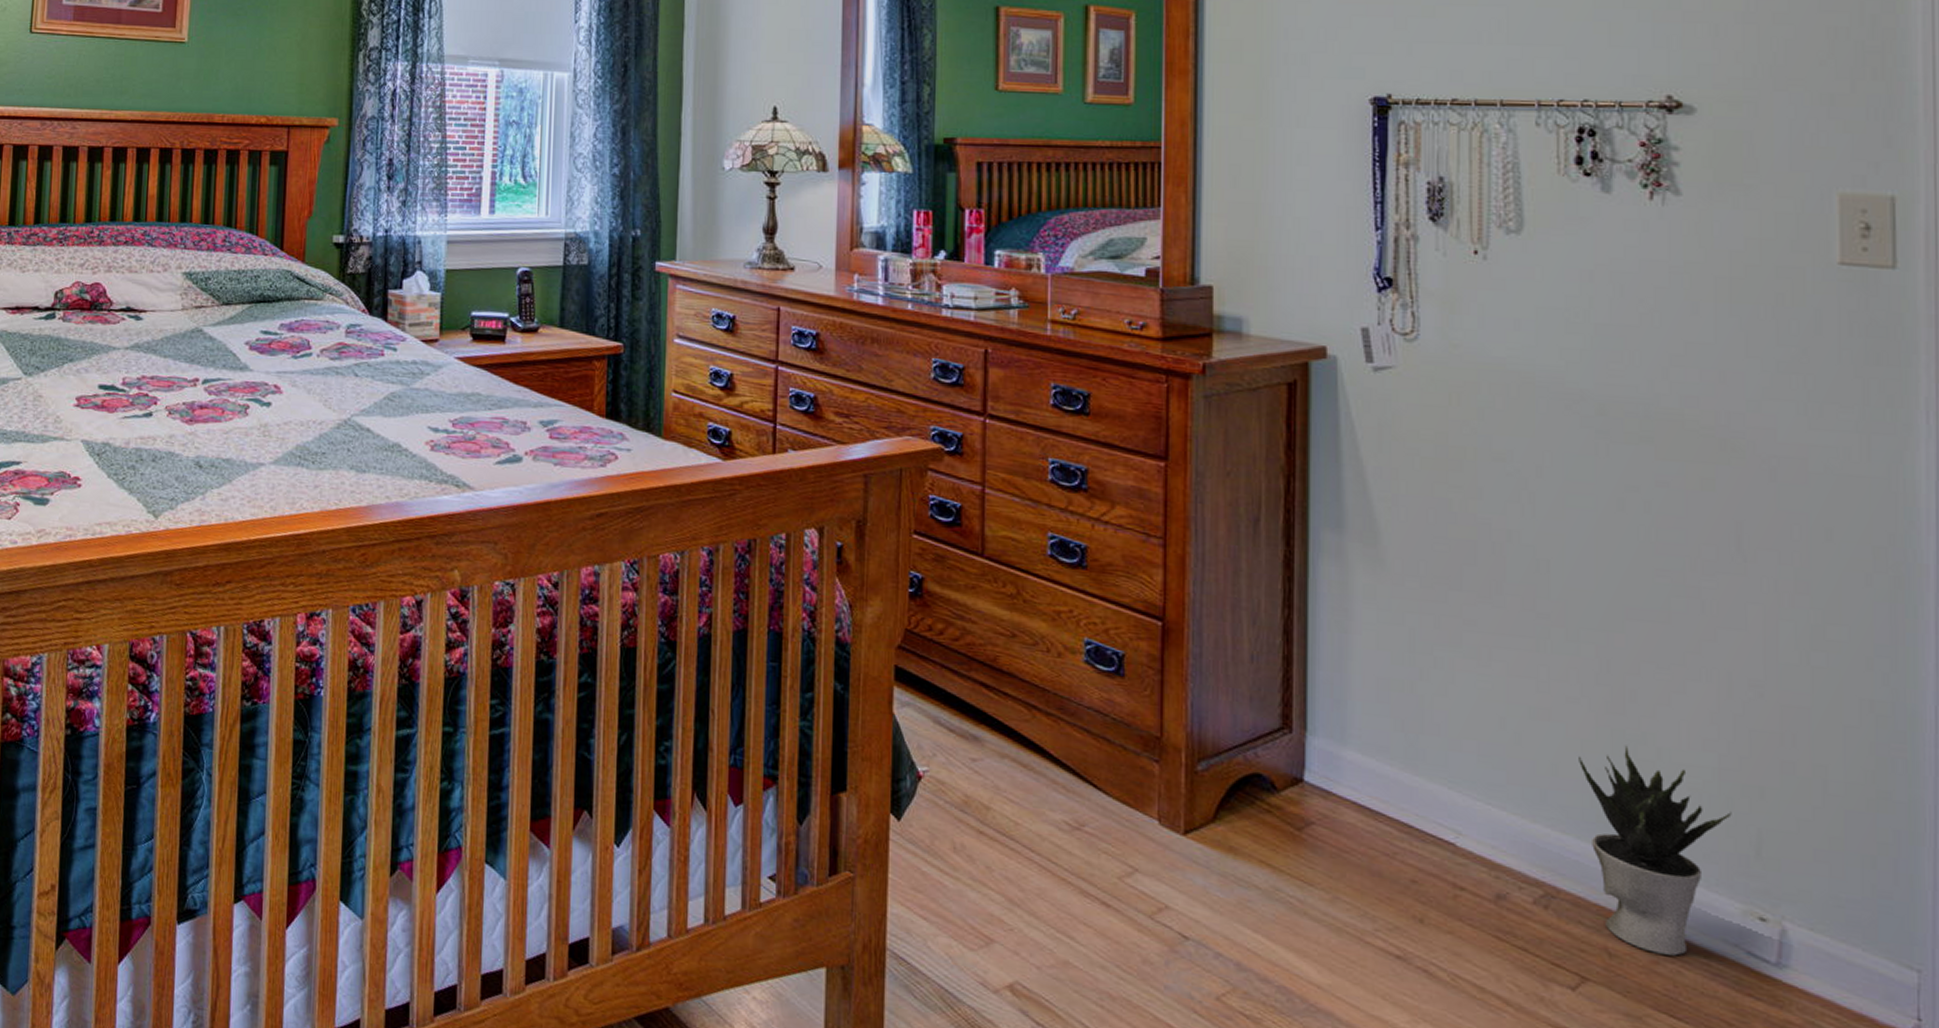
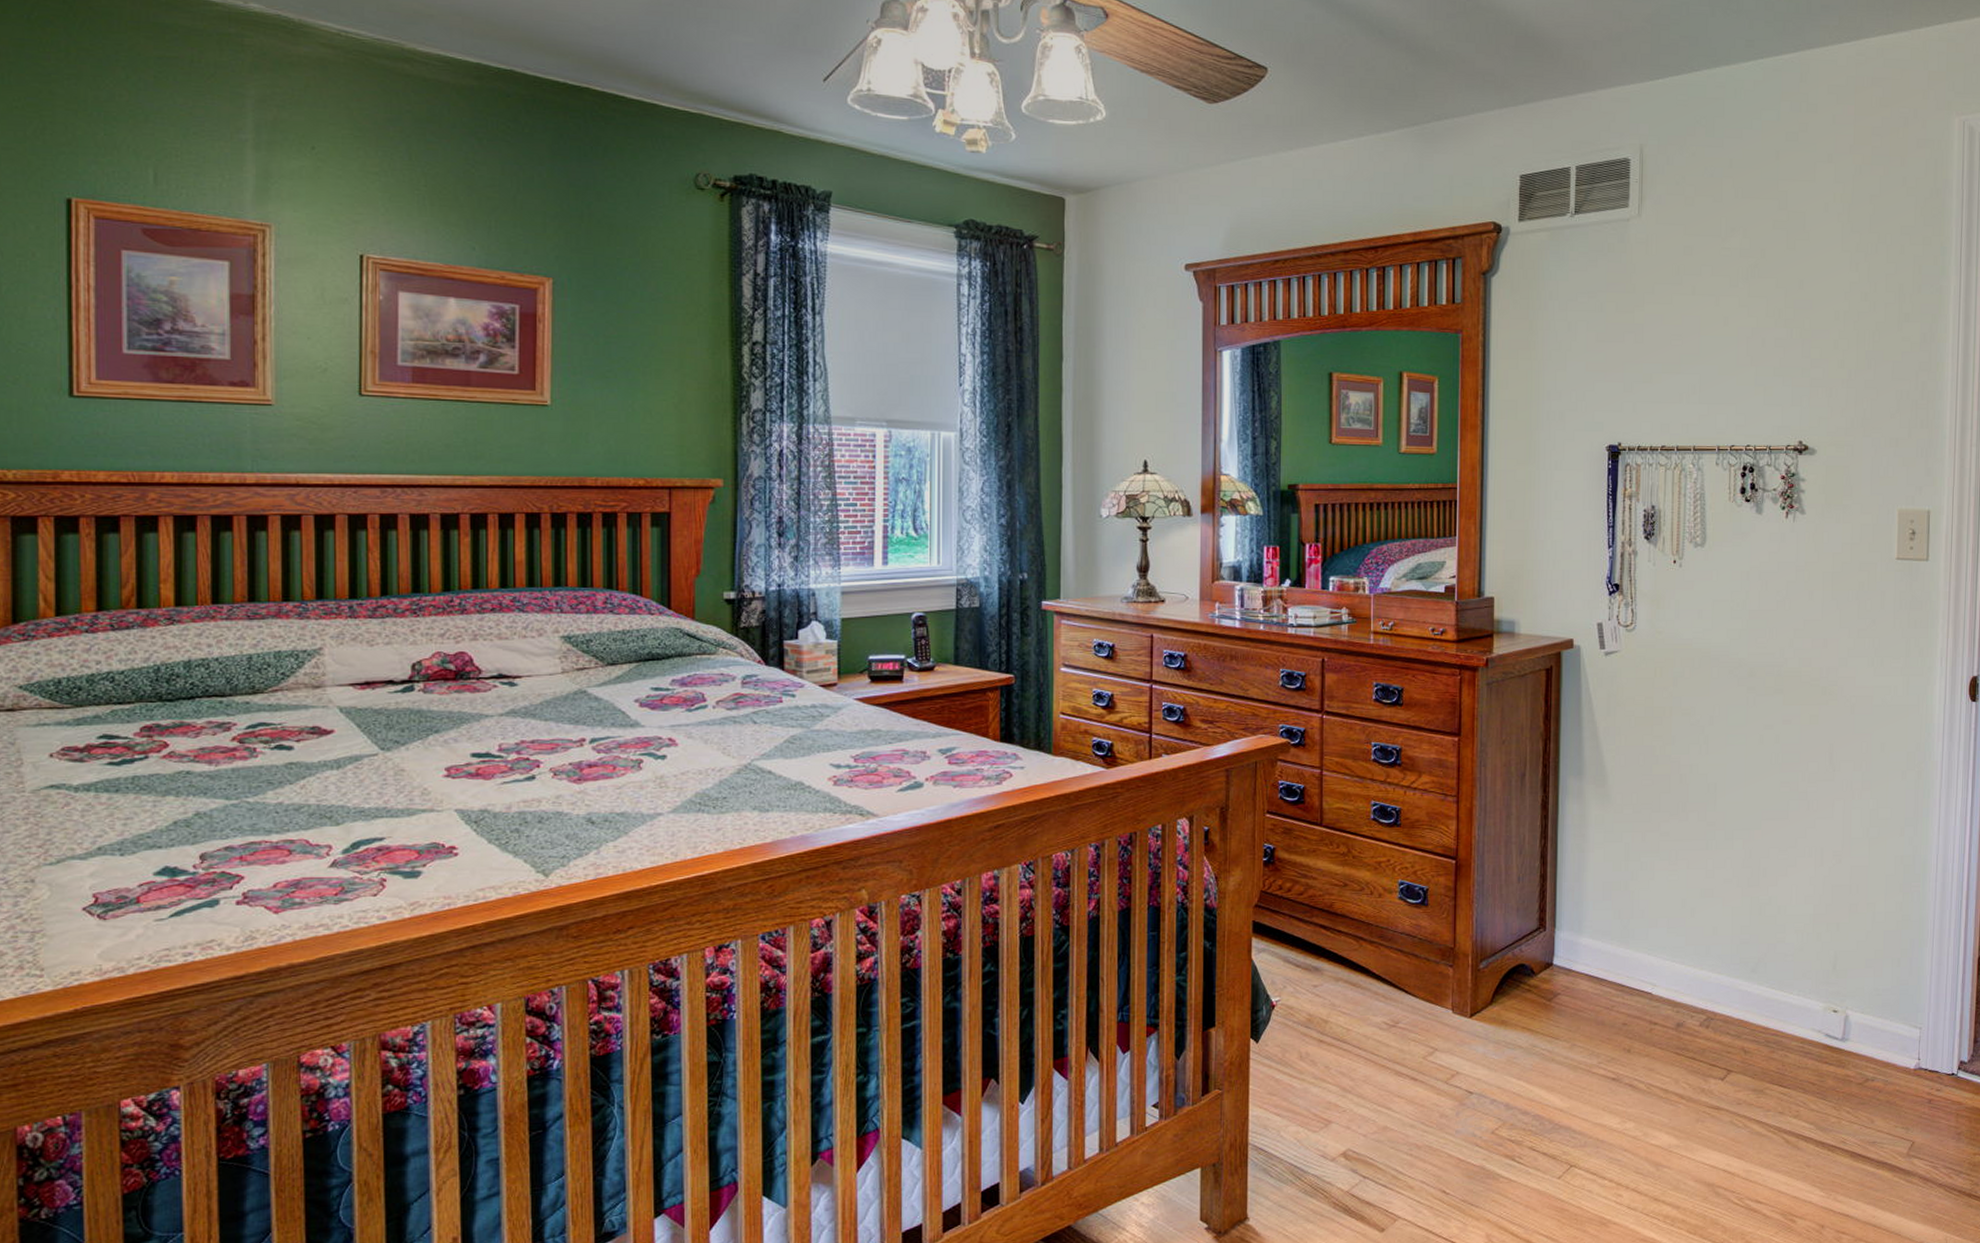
potted plant: present [1579,745,1732,956] -> none [1730,907,1820,1046]

